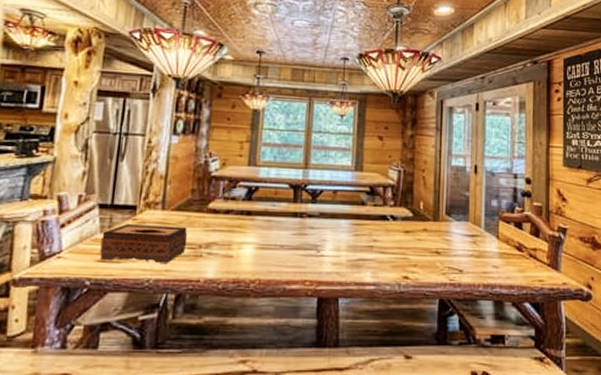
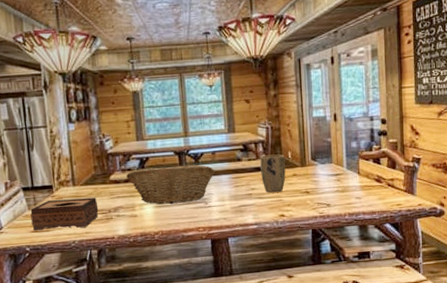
fruit basket: none [228,199,334,247] -> present [126,164,215,205]
plant pot: none [386,202,416,249] -> present [260,154,286,193]

